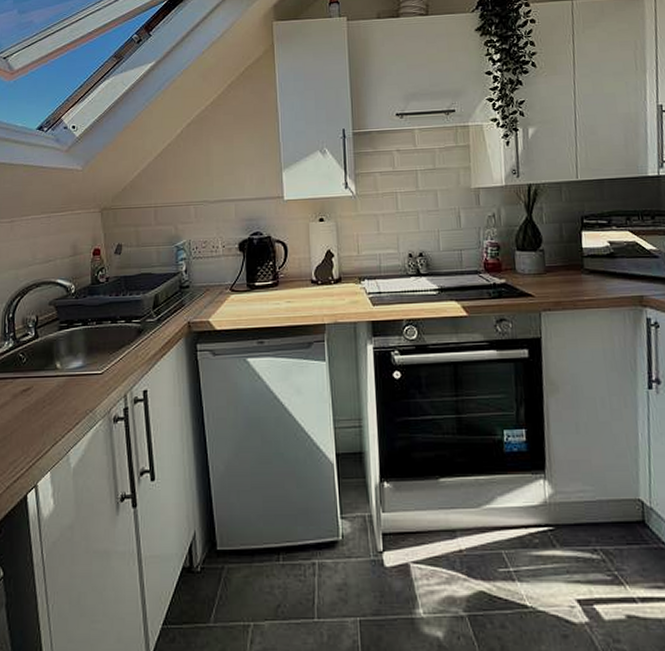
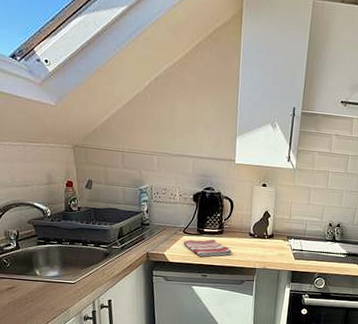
dish towel: none [231,293,292,318] -> present [183,239,232,257]

